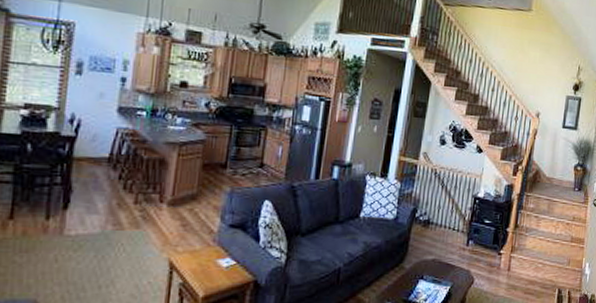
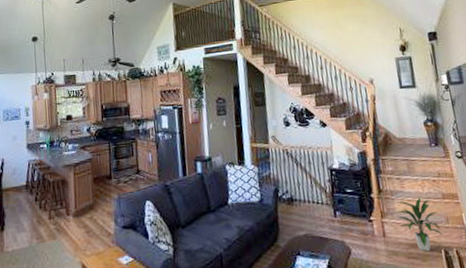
indoor plant: none [524,237,563,288] -> present [396,197,443,251]

